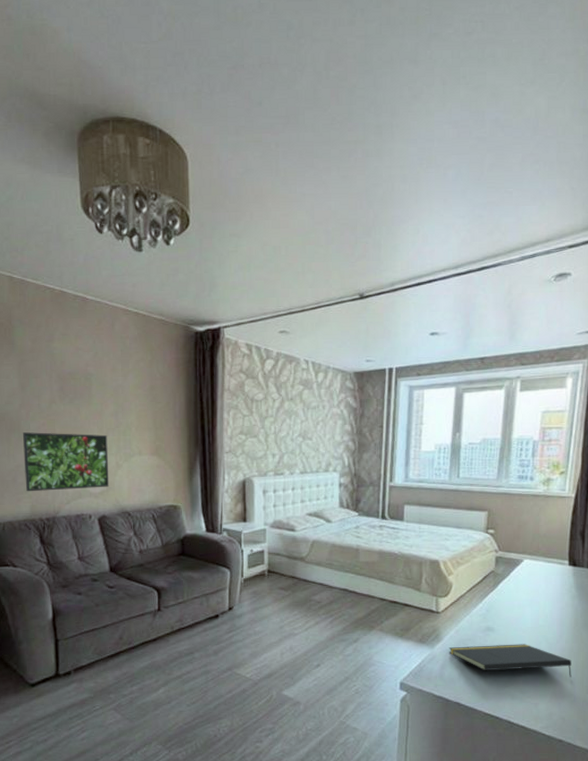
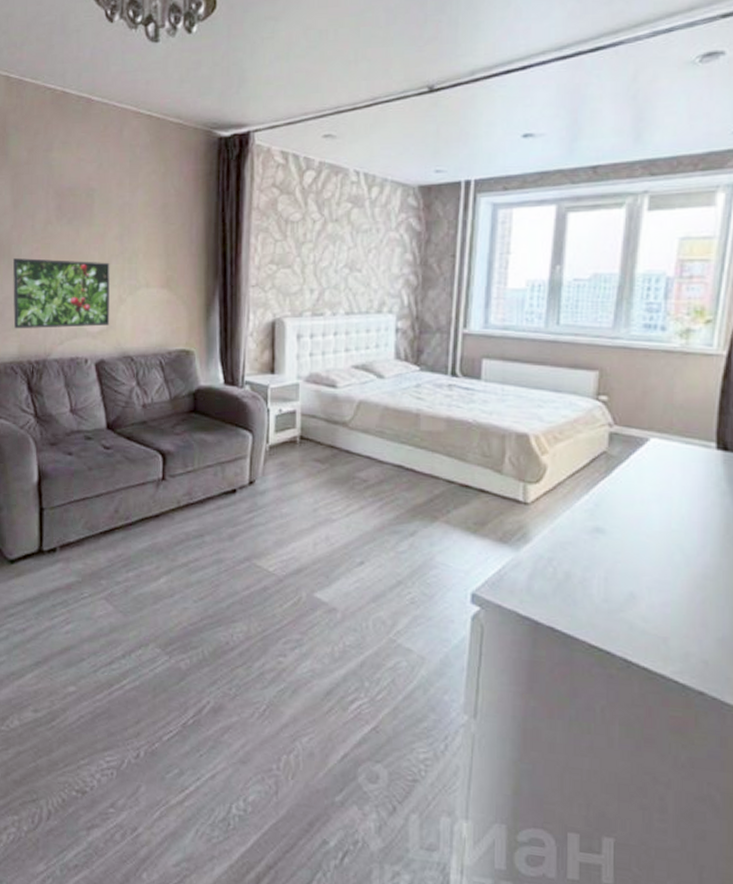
notepad: present [448,644,571,677] -> none [540,551,719,605]

